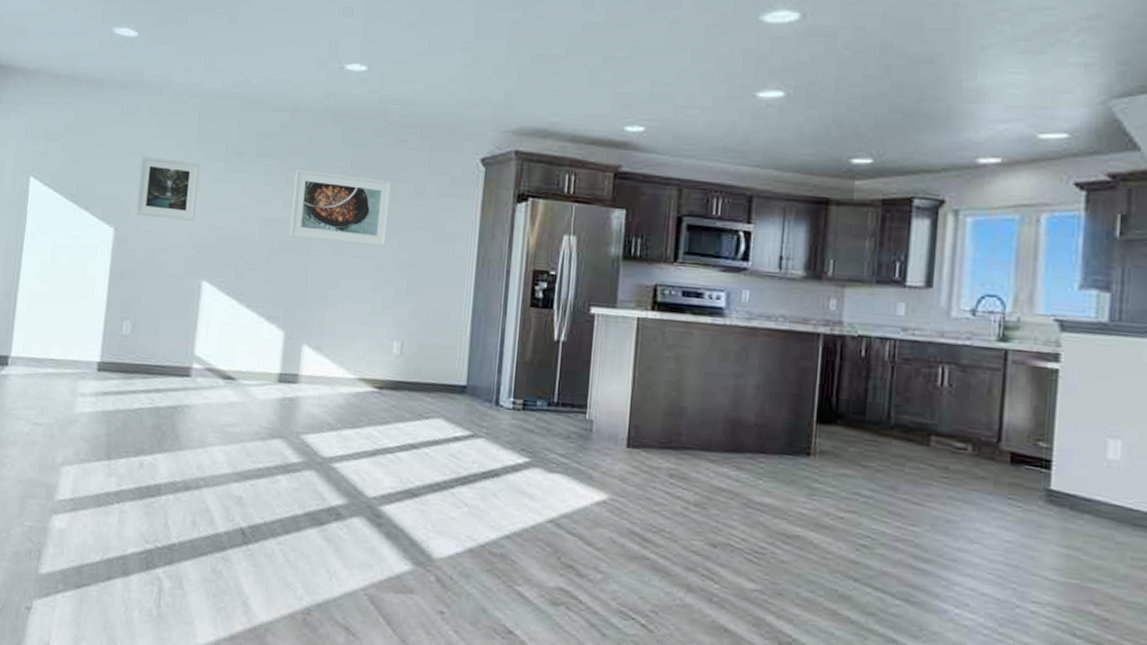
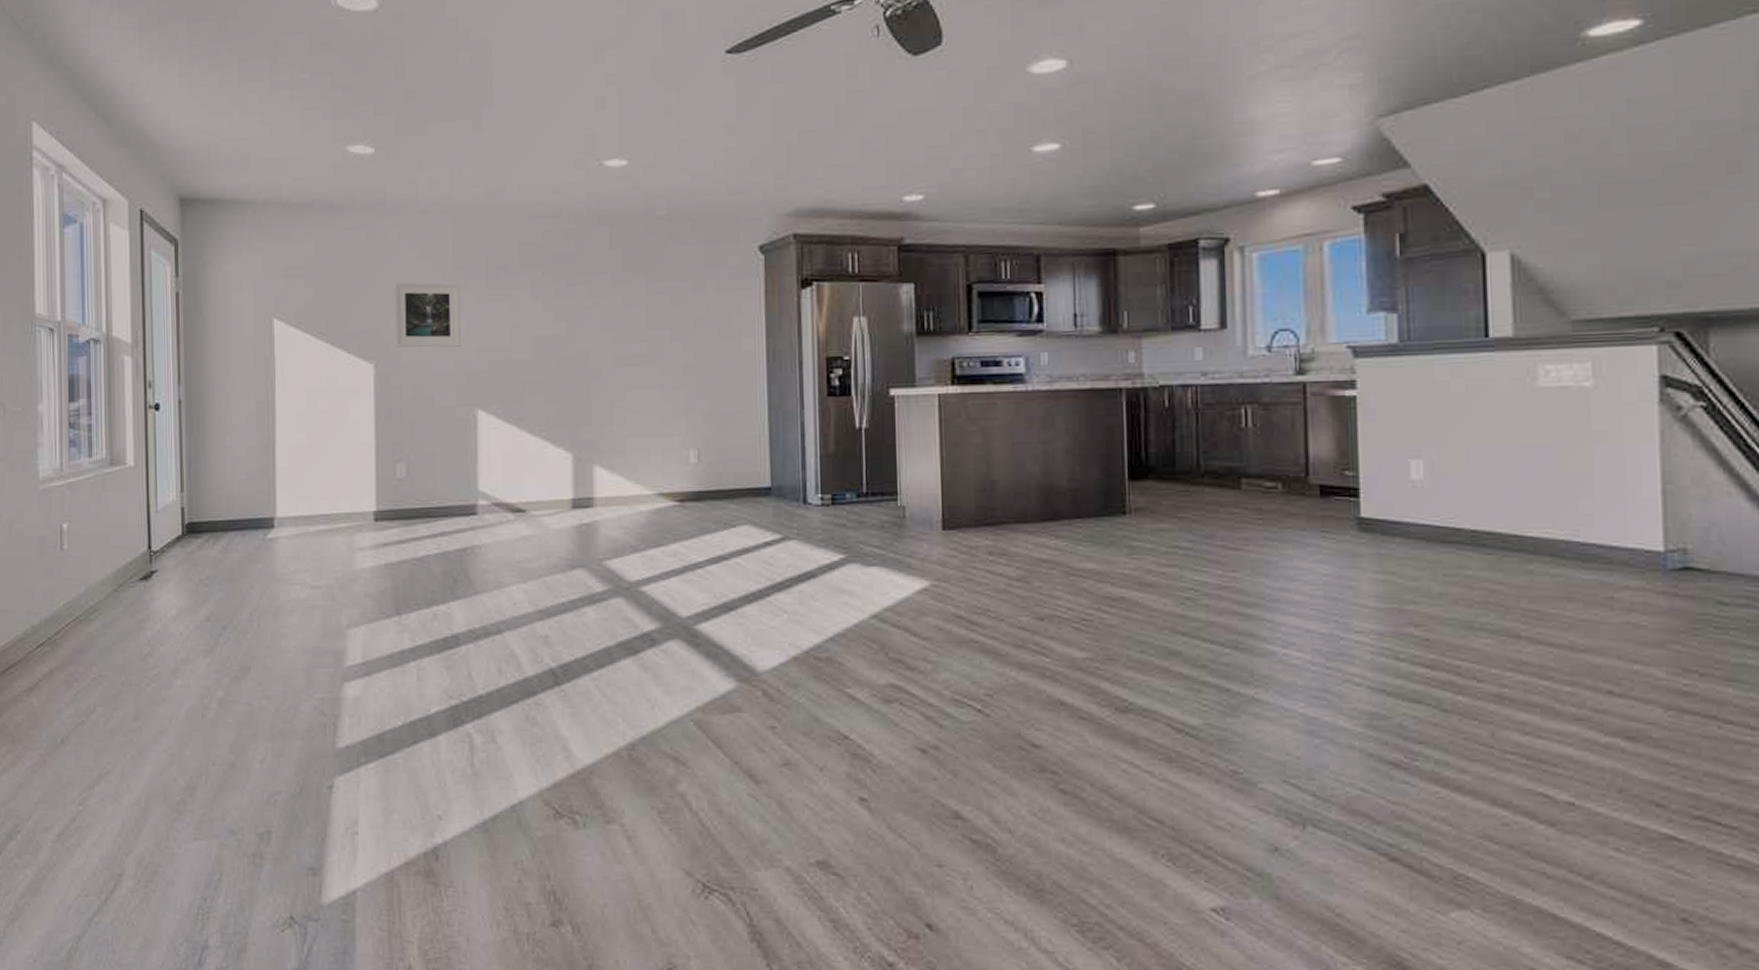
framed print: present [289,169,392,248] -> none [563,278,670,353]

